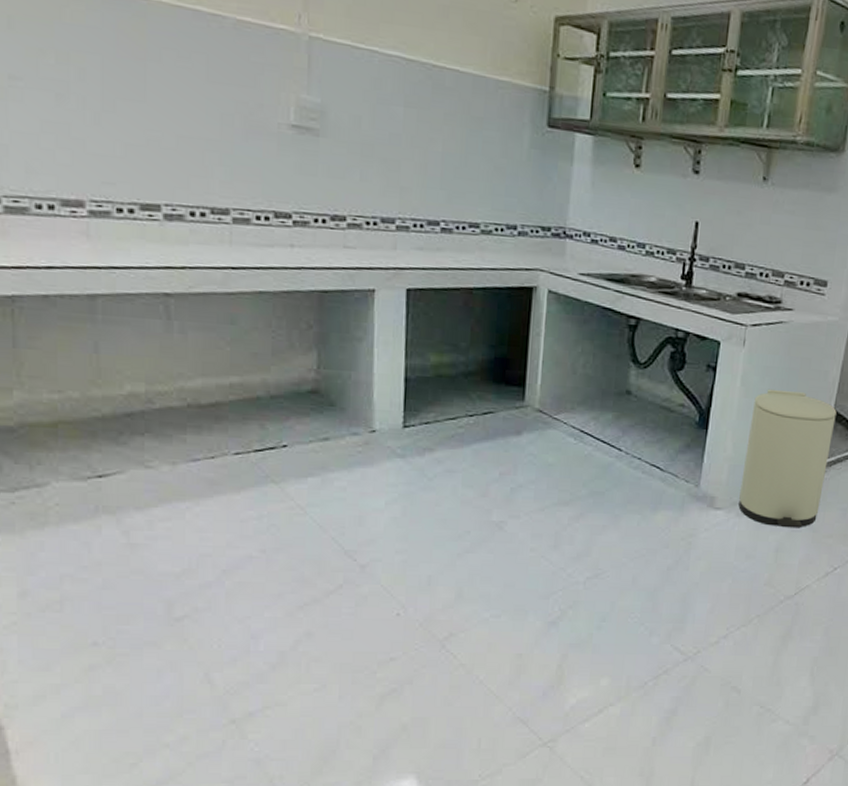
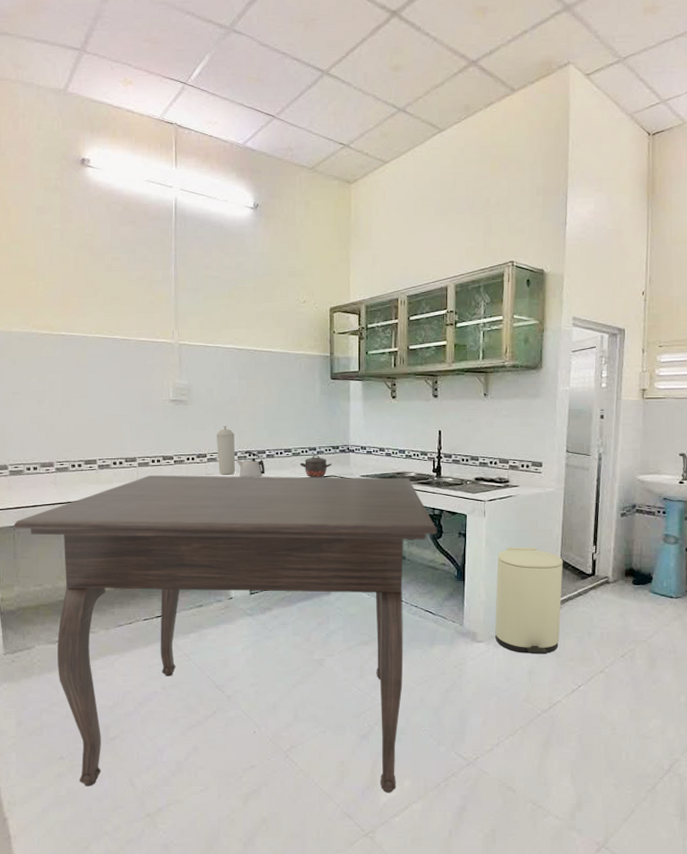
dining table: none [11,238,679,693] -> present [13,475,437,793]
canister: none [362,175,393,252] -> present [216,425,235,475]
kettle: none [392,219,438,261] -> present [236,451,266,478]
cooking pot: none [490,236,539,271] -> present [299,455,332,478]

